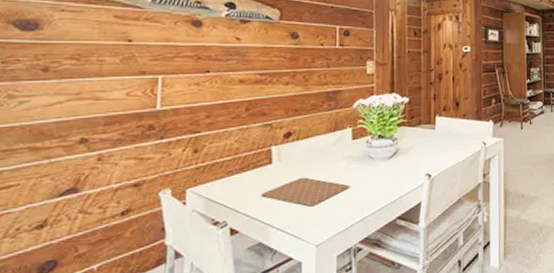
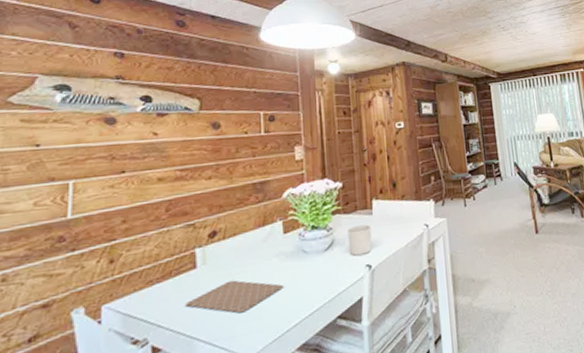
mug: none [411,138,433,165] -> present [348,224,372,256]

